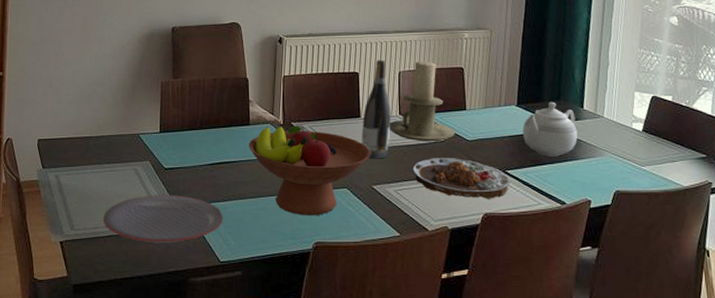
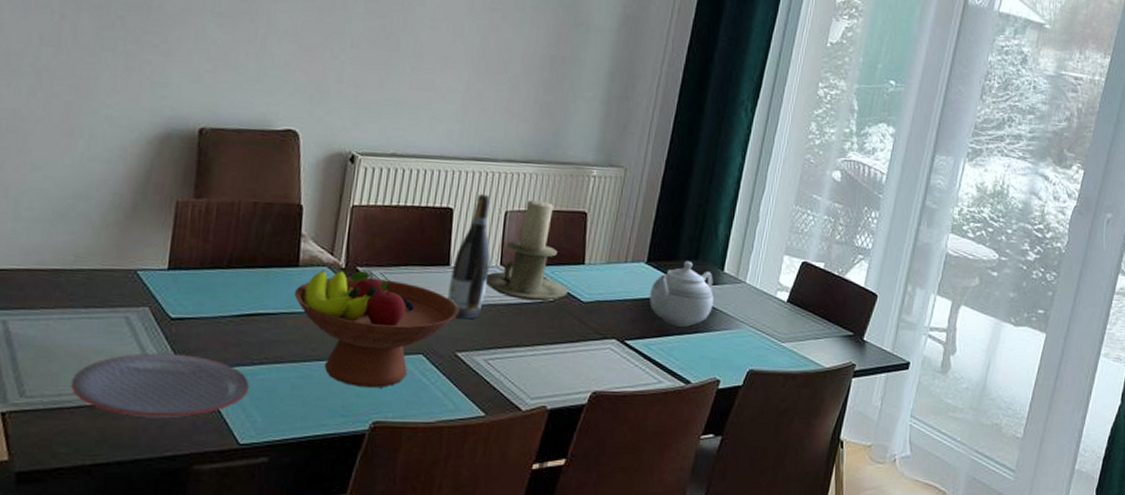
plate: present [412,158,510,199] -> none [509,321,628,374]

